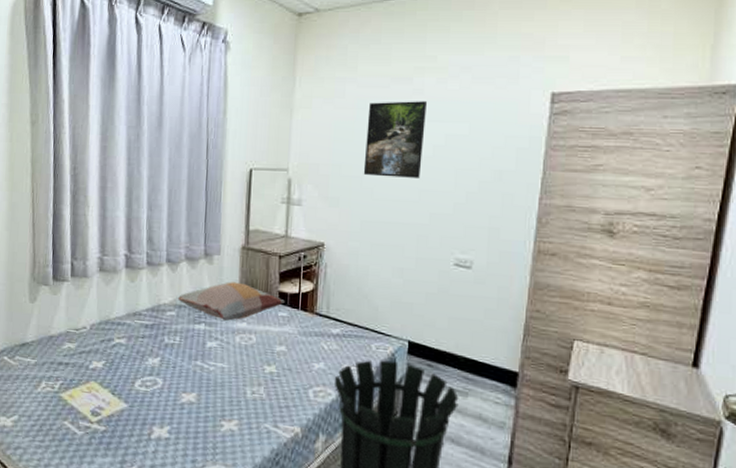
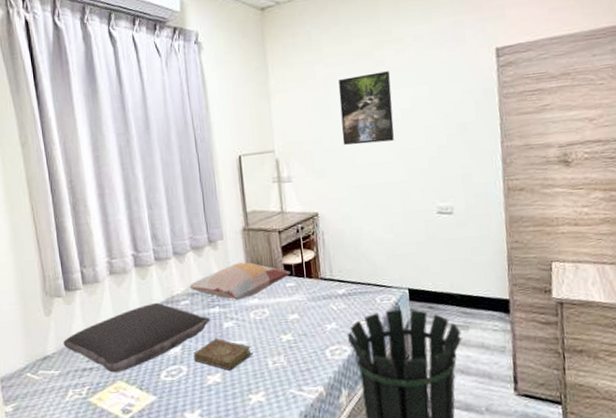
pillow: none [43,308,194,373] -> present [63,302,210,373]
book: none [171,356,232,392] -> present [193,338,252,370]

